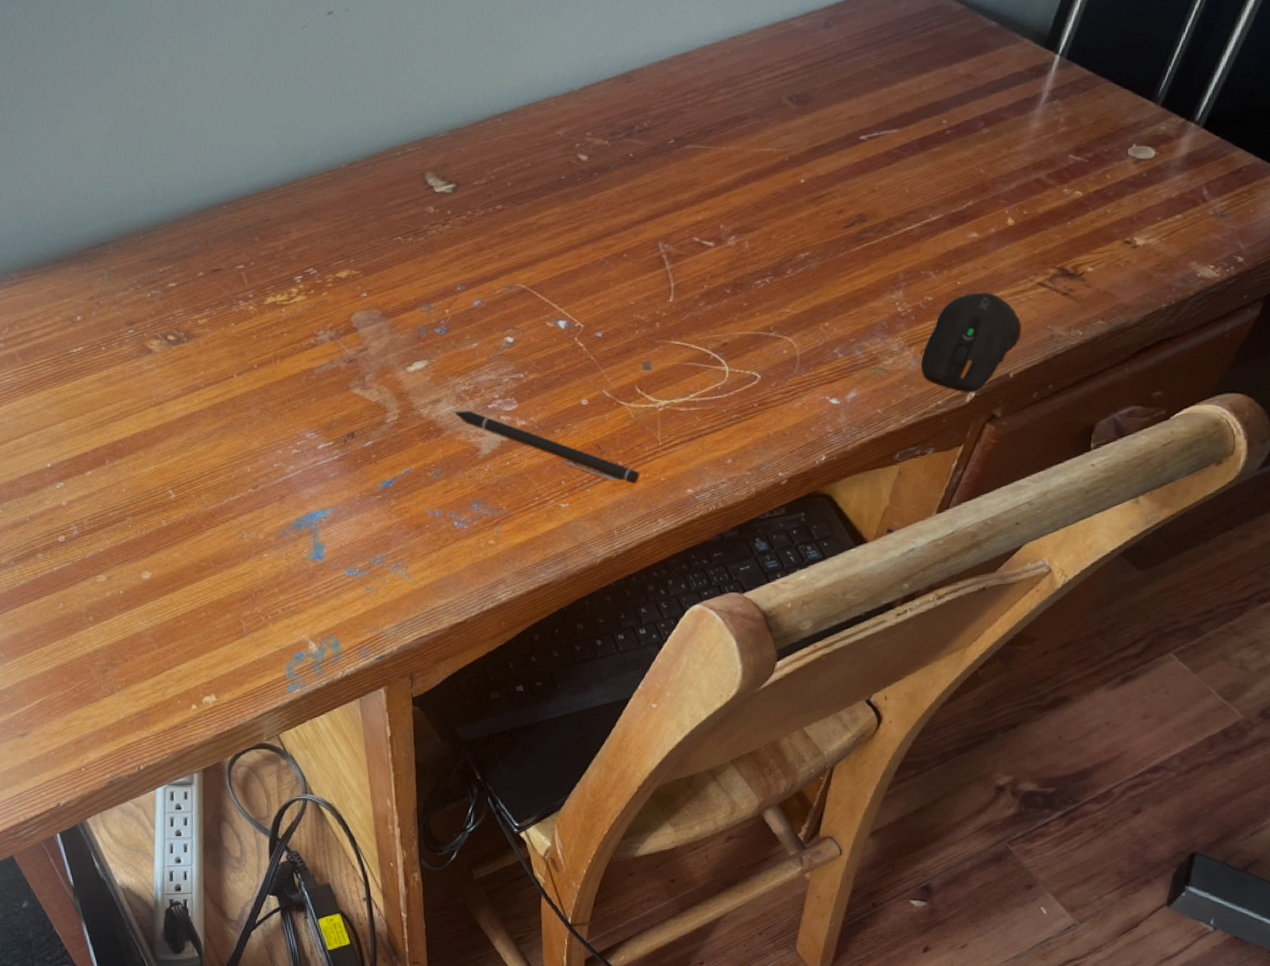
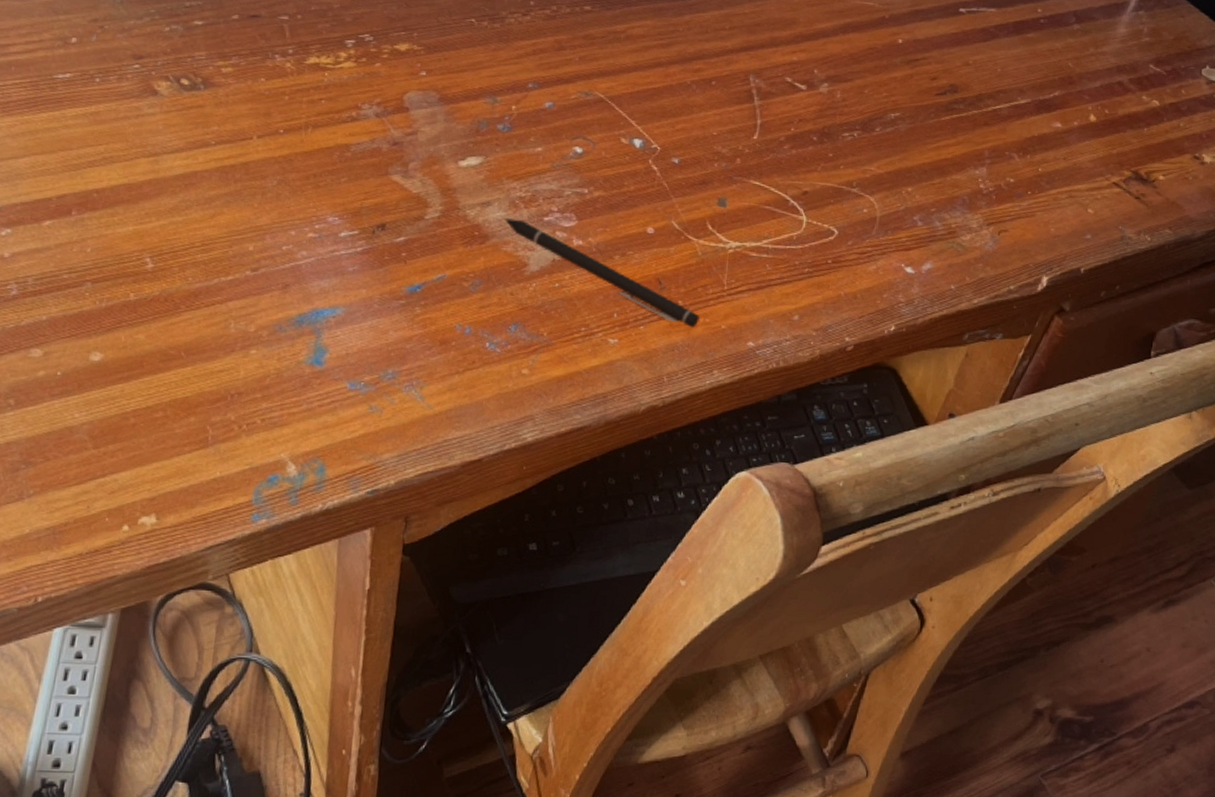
computer mouse: present [921,292,1021,393] -> none [997,182,1095,282]

